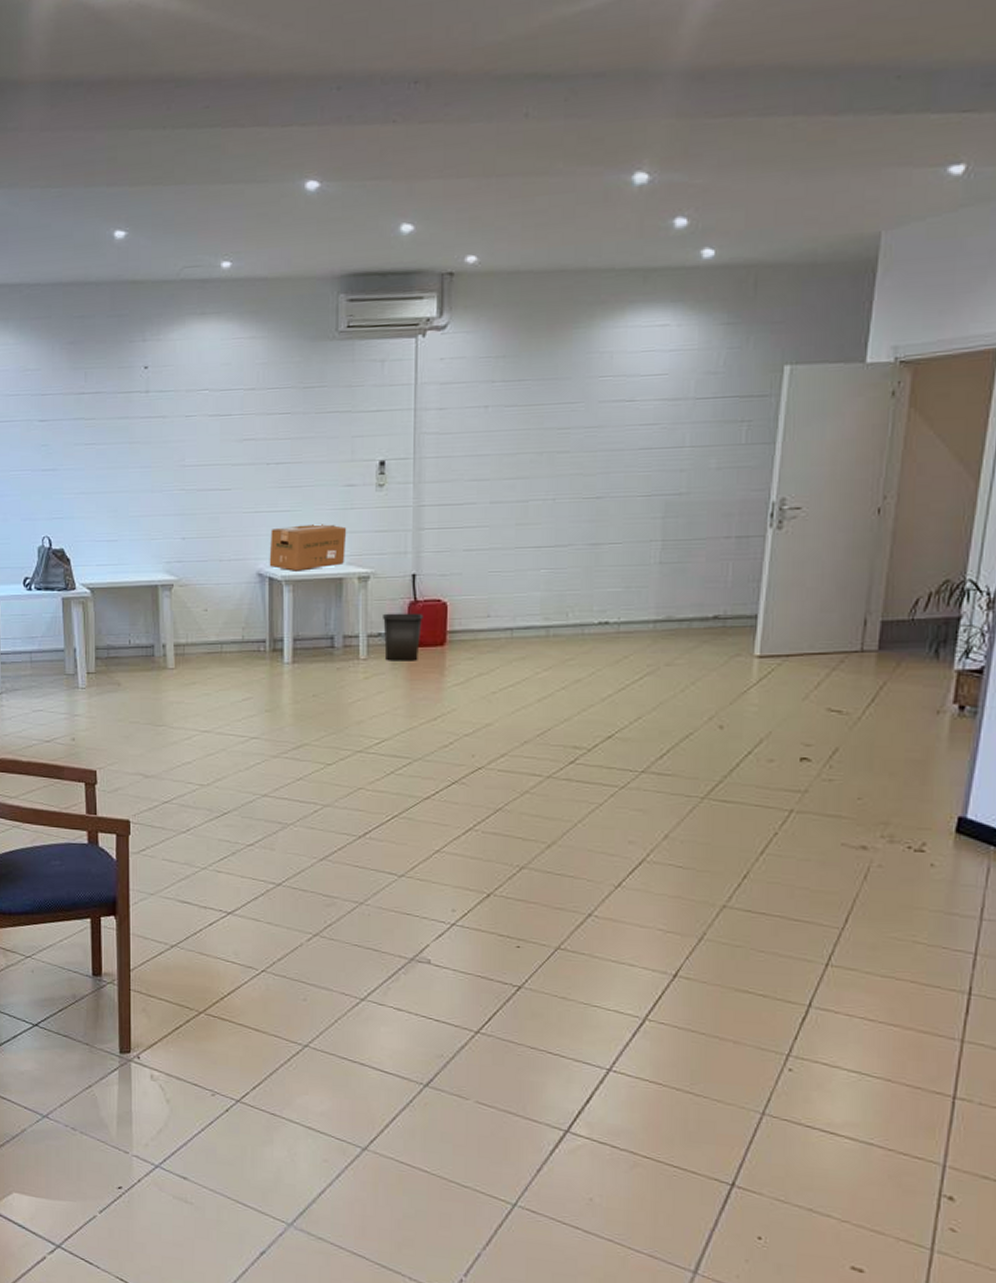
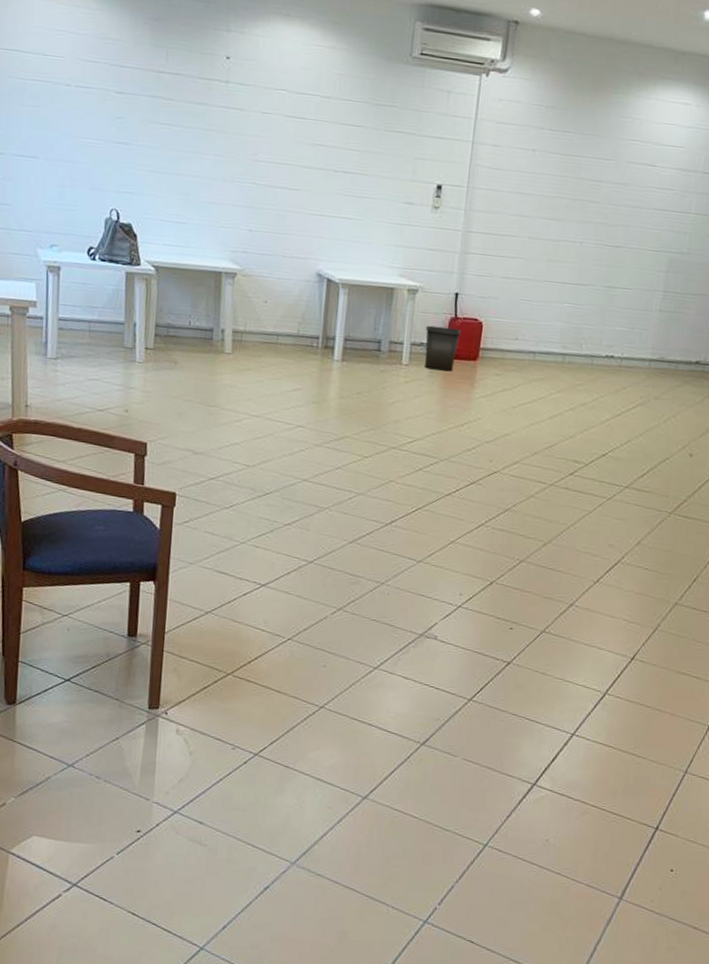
box: present [269,524,346,571] -> none [328,233,401,277]

